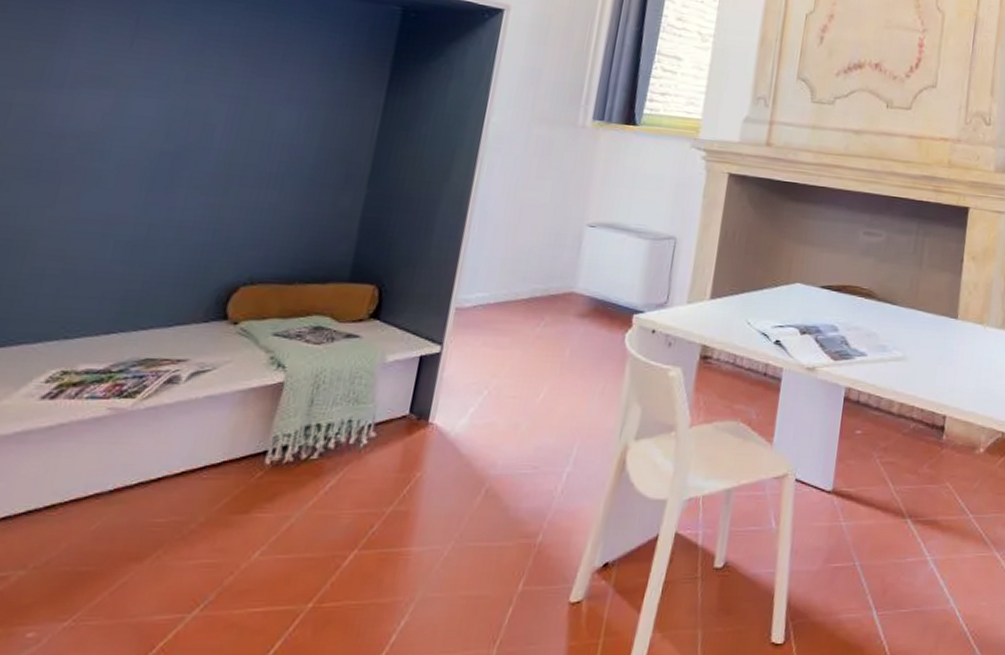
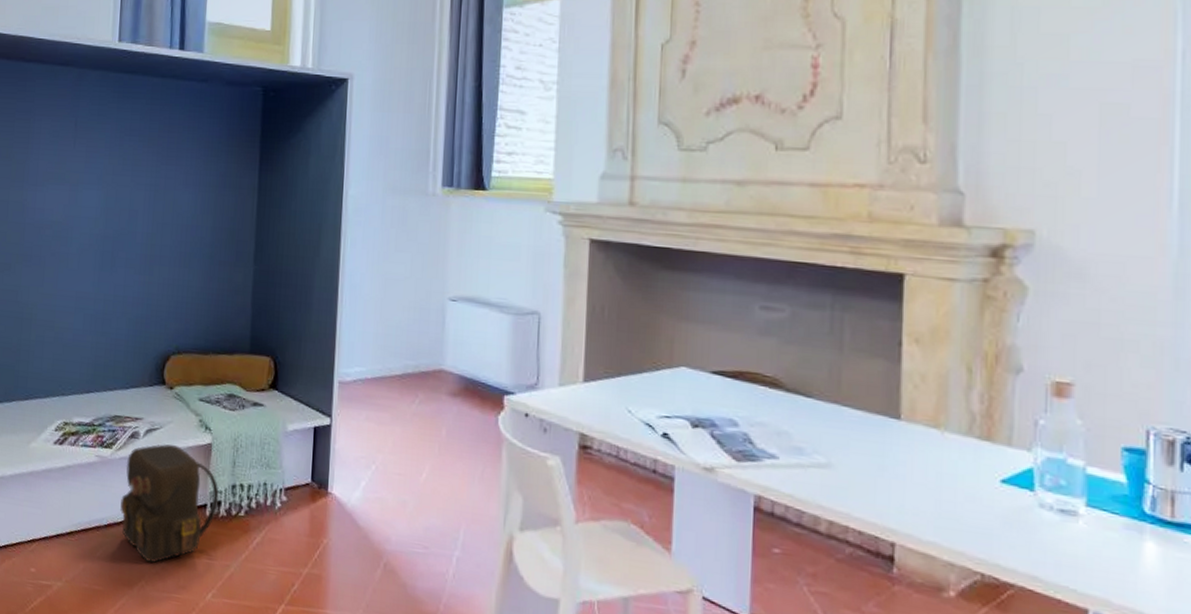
backpack: none [135,386,287,528] -> present [120,444,219,563]

